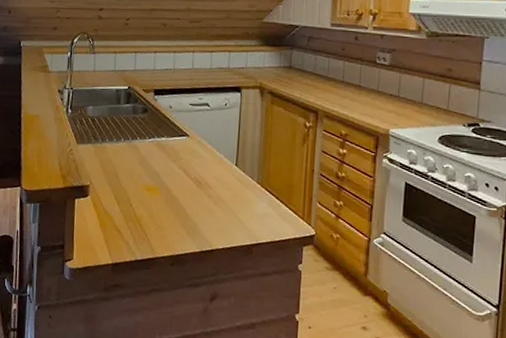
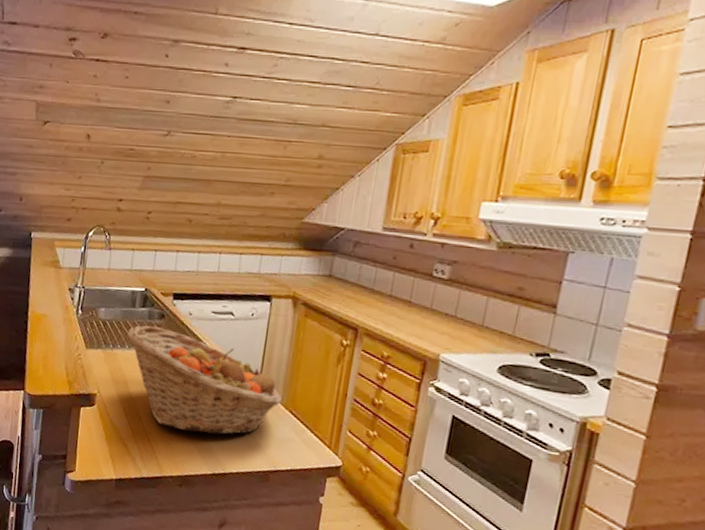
fruit basket: none [114,119,257,215] -> present [127,325,281,435]

